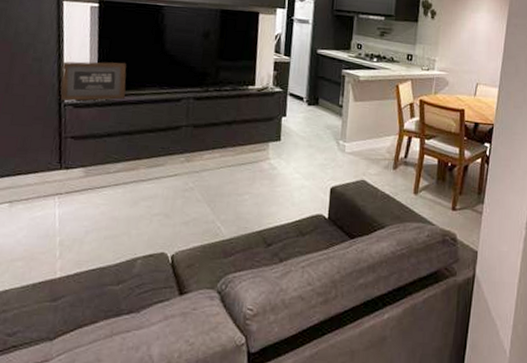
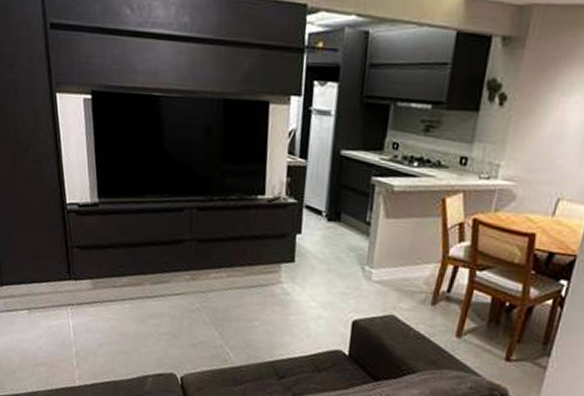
picture frame: present [60,61,127,102] -> none [61,163,127,208]

